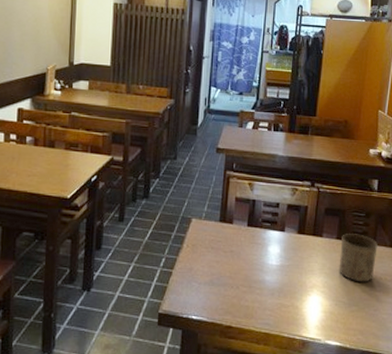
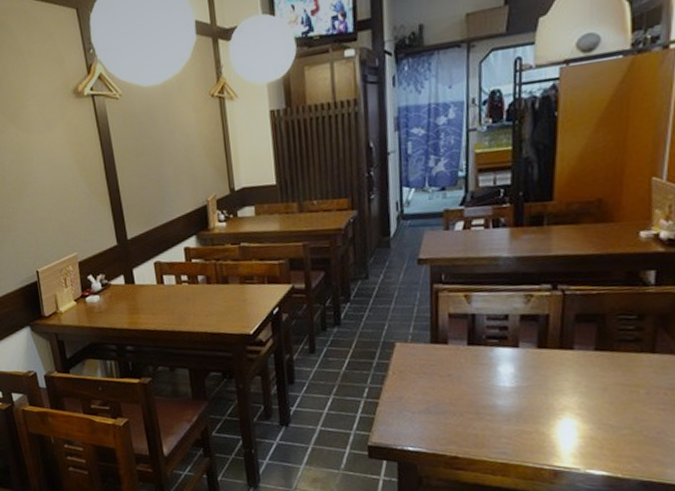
cup: present [339,232,378,282] -> none [600,341,659,401]

